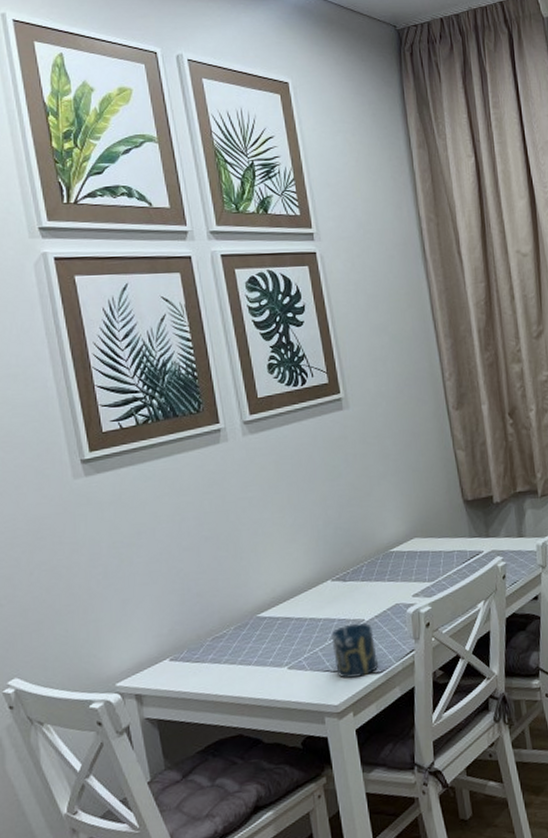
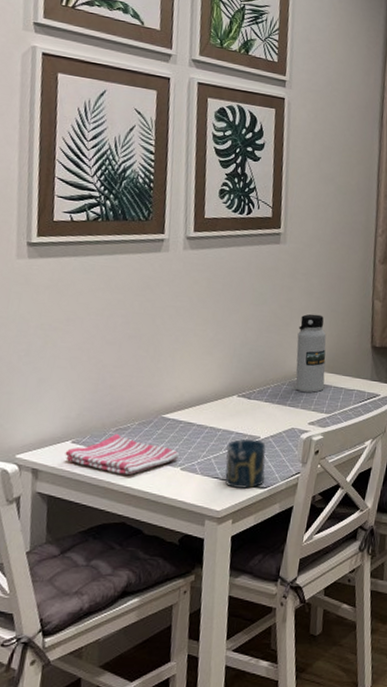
dish towel: none [165,642,284,685] -> present [65,433,180,475]
water bottle: none [381,477,422,563] -> present [295,314,327,393]

